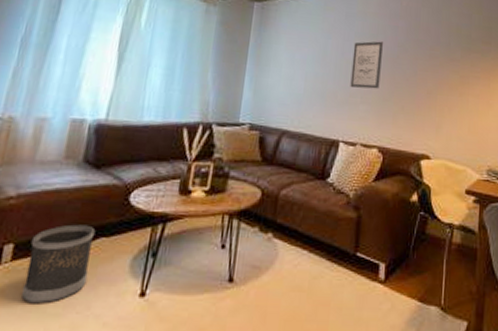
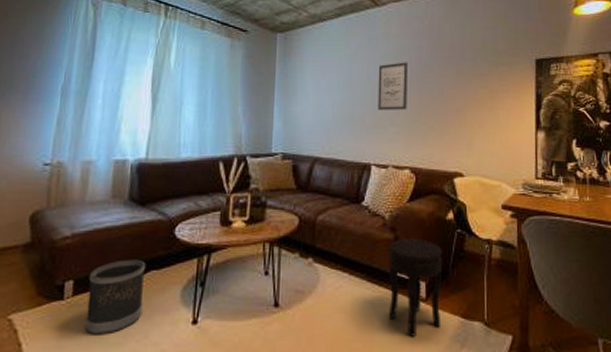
side table: none [345,218,404,319] -> present [388,239,443,337]

